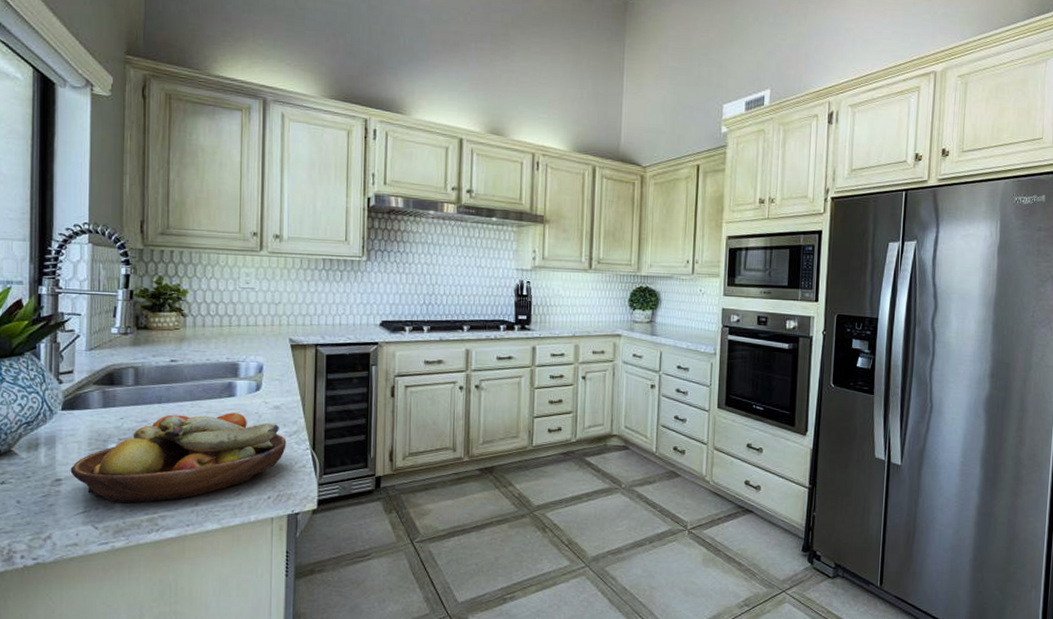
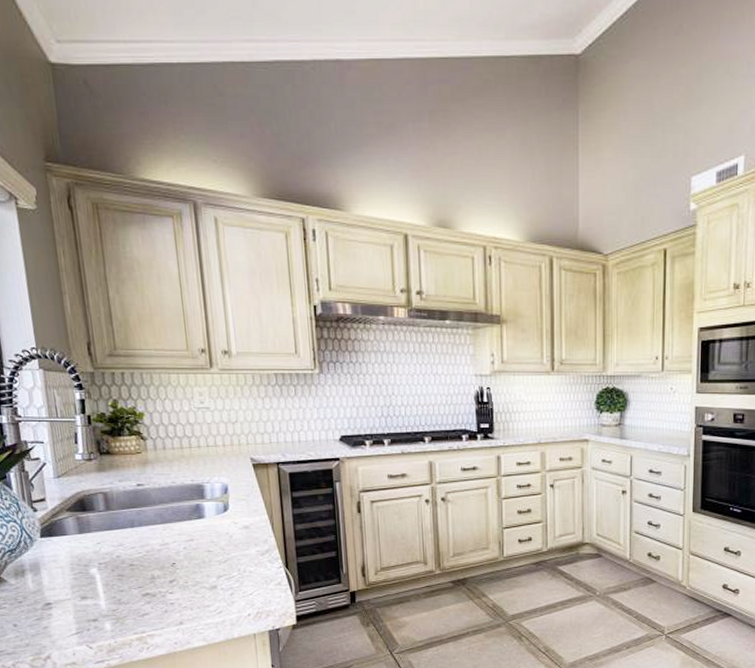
fruit bowl: present [70,413,287,504] -> none [58,534,260,624]

